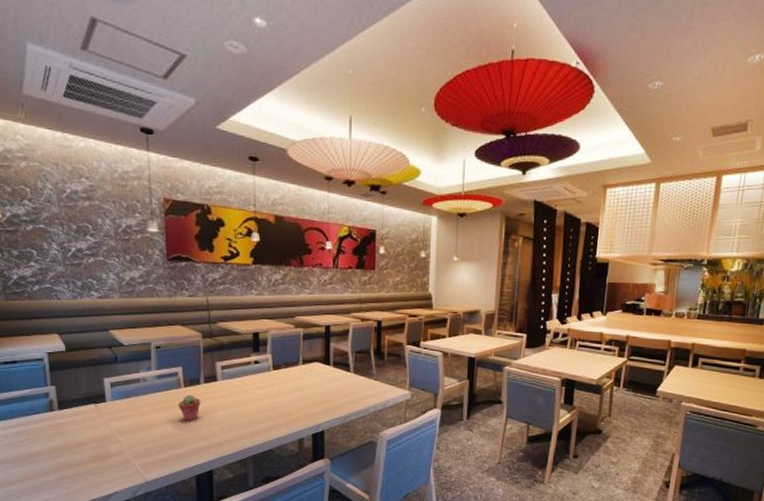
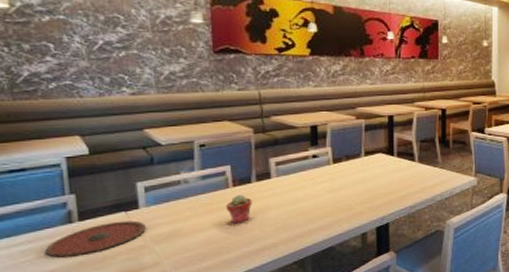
plate: none [33,412,112,441] -> present [46,220,146,258]

